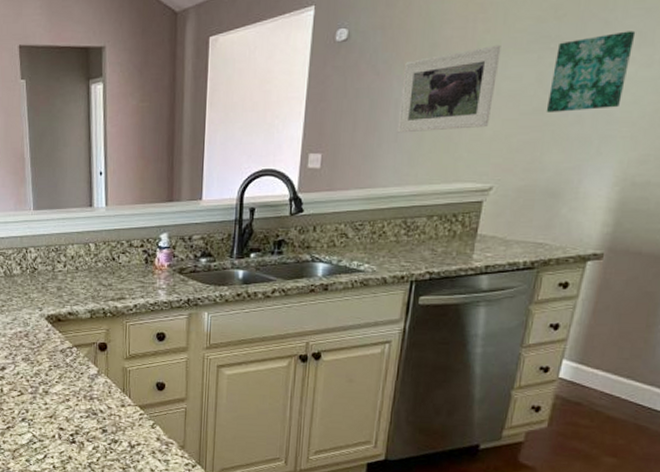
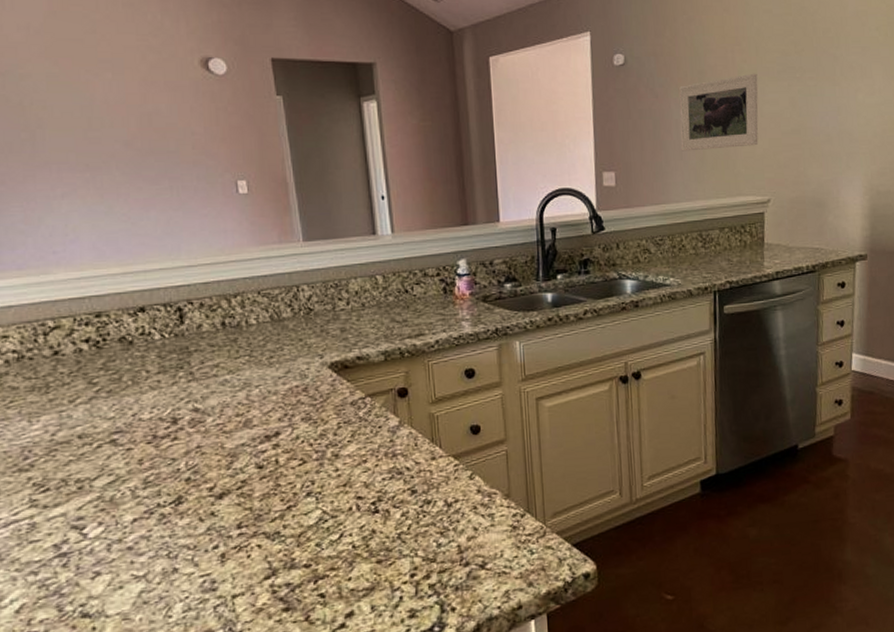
wall art: present [546,31,636,112] -> none [801,65,858,132]

